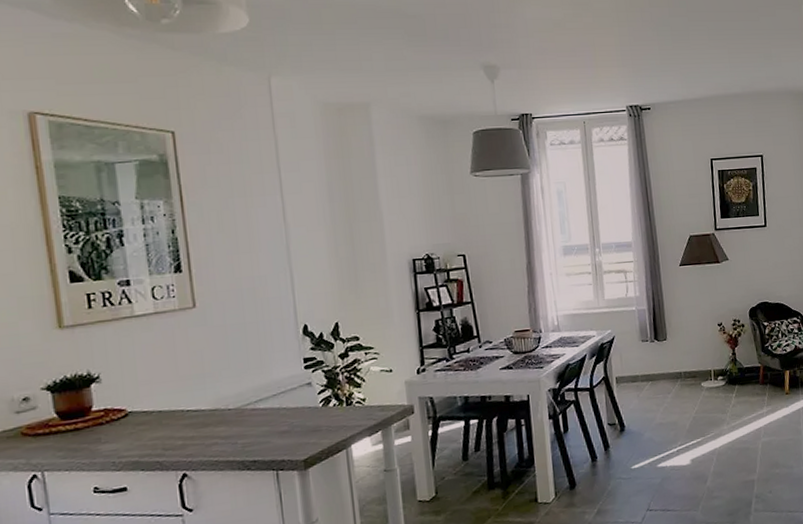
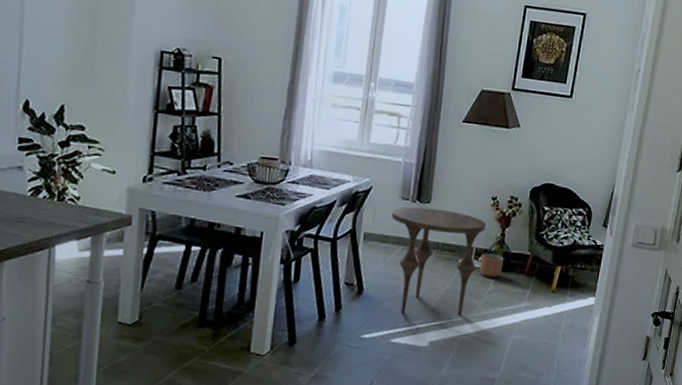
side table: none [636,342,718,440] -> present [391,206,486,315]
planter: none [719,371,740,393] -> present [479,253,504,277]

